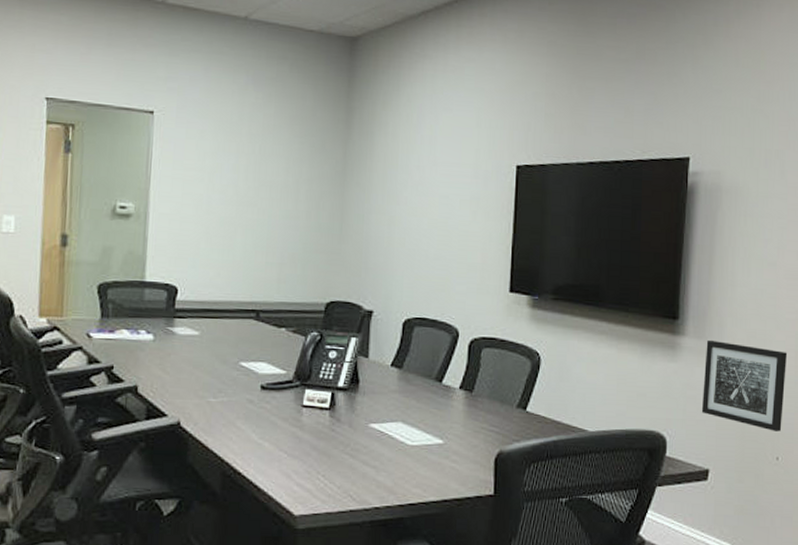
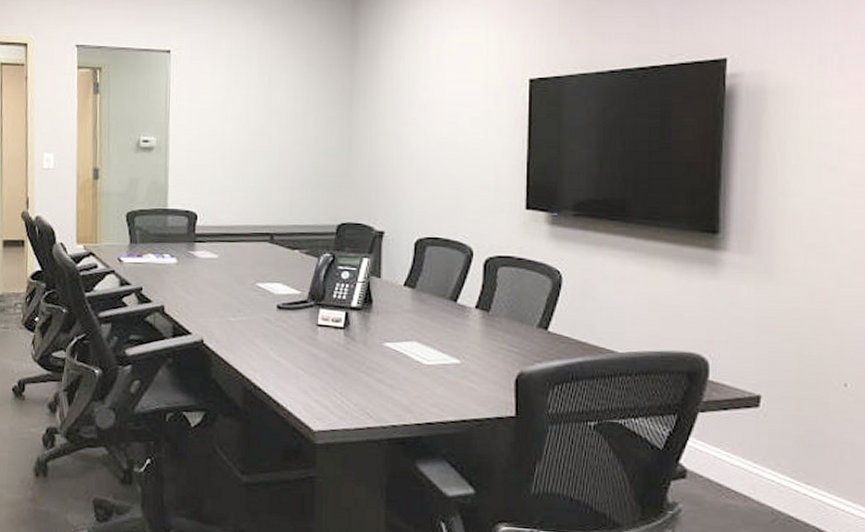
wall art: present [701,339,788,432] -> none [749,254,855,355]

